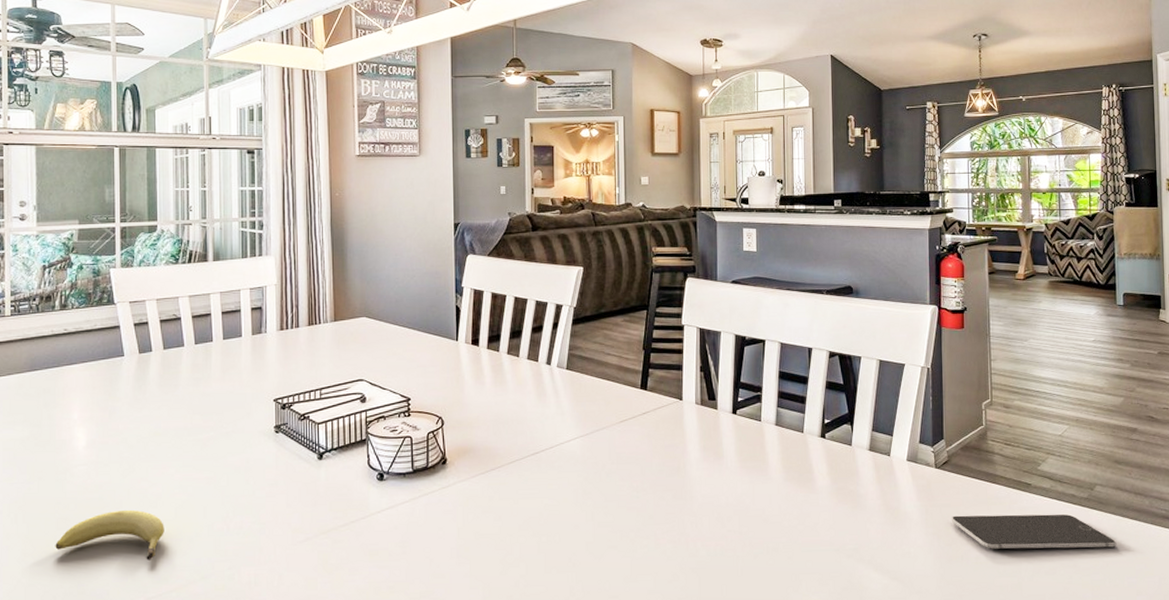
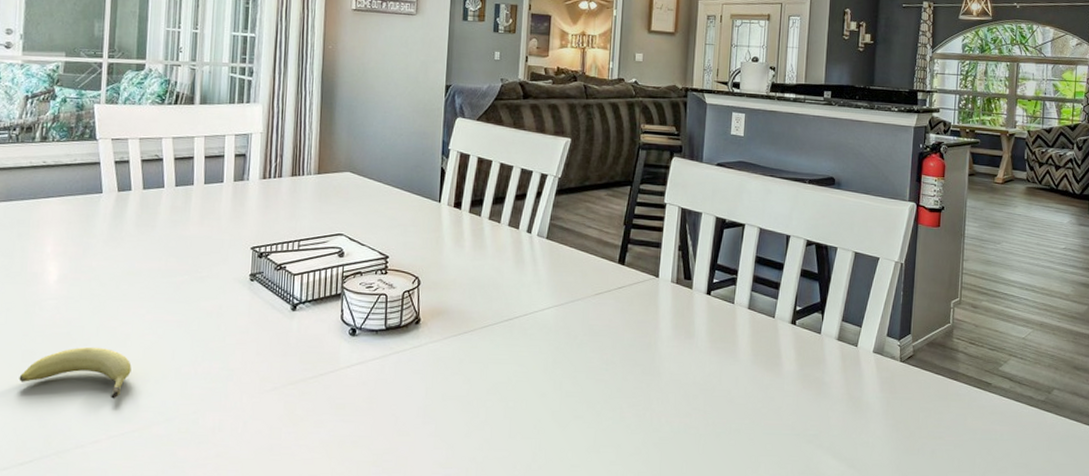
smartphone: present [951,514,1117,549] -> none [911,409,1069,450]

